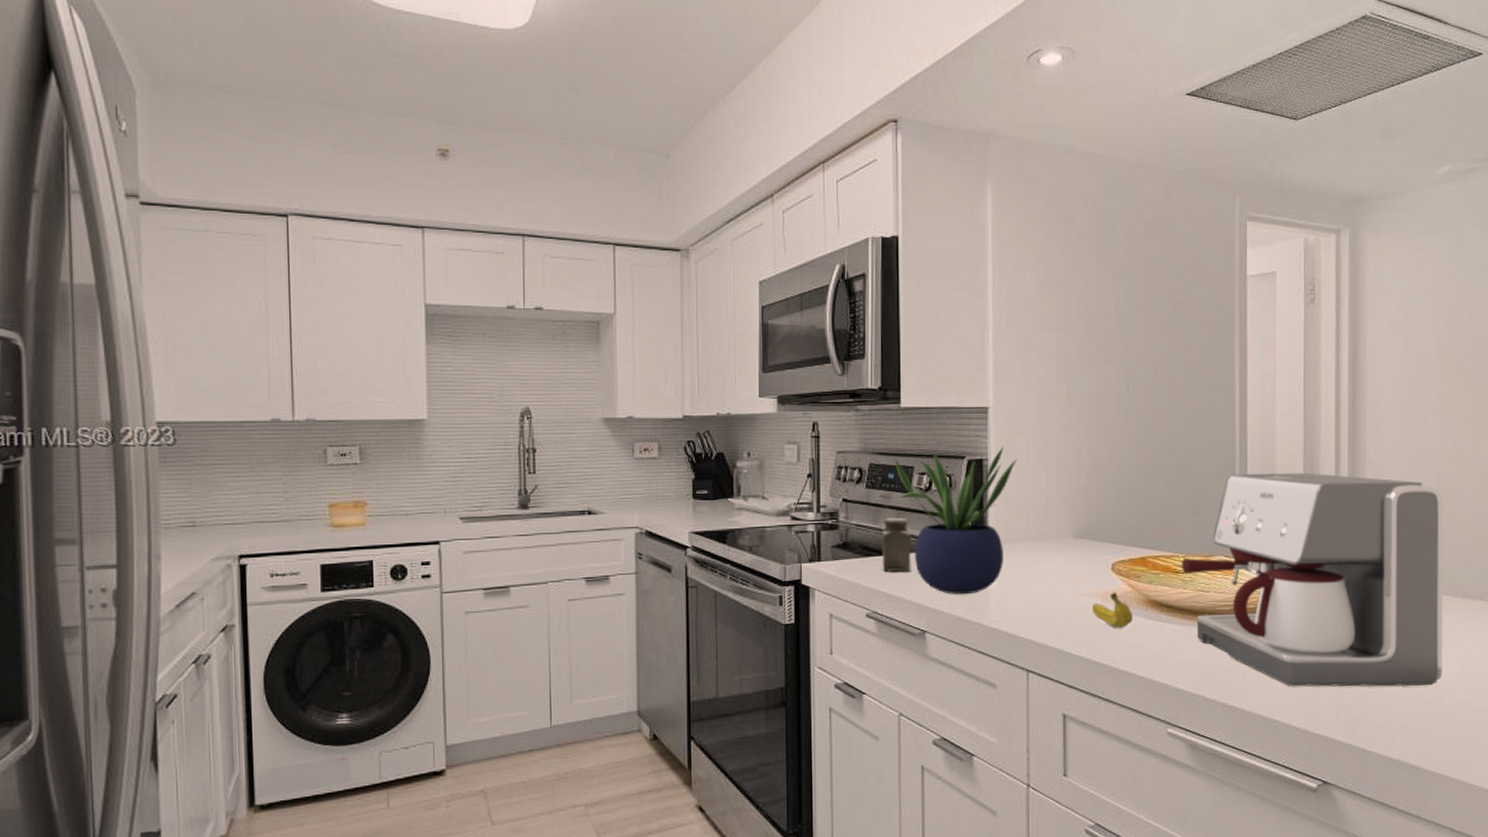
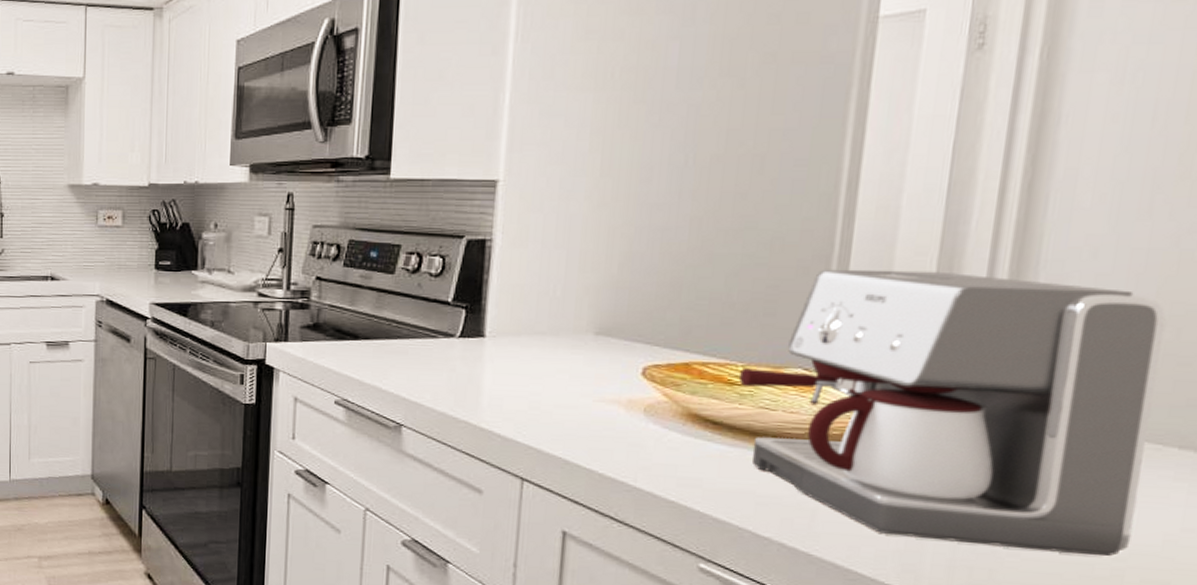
salt shaker: present [882,517,911,573] -> none [356,299,393,359]
potted plant: present [895,445,1018,595] -> none [379,225,530,390]
fruit: present [1092,592,1133,628] -> none [612,400,665,443]

